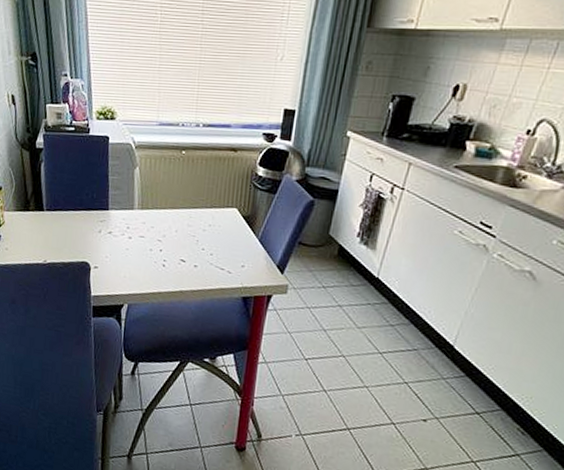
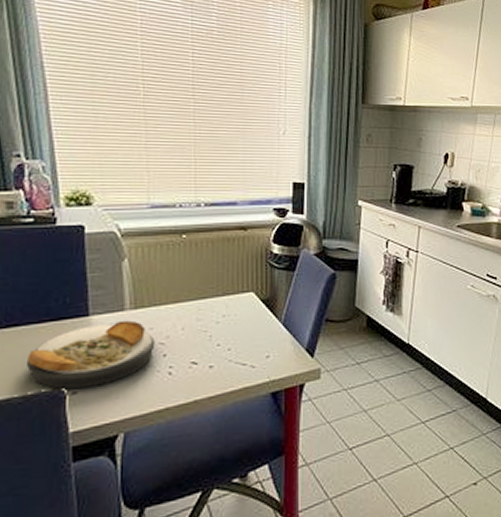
plate: none [65,217,155,265] -> present [25,320,156,389]

